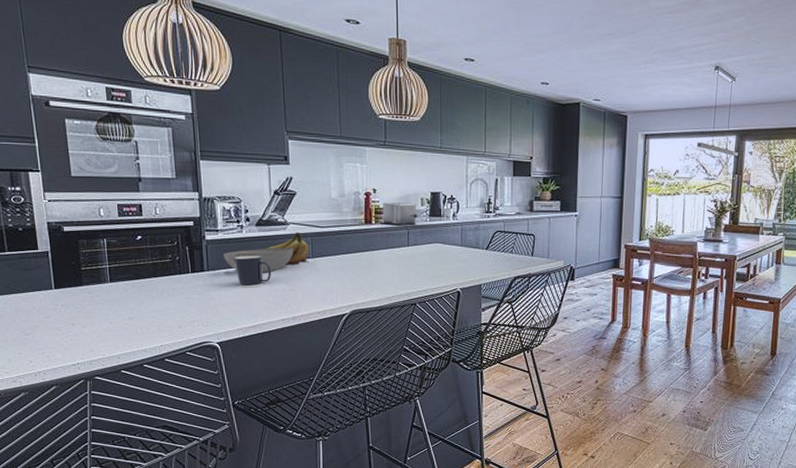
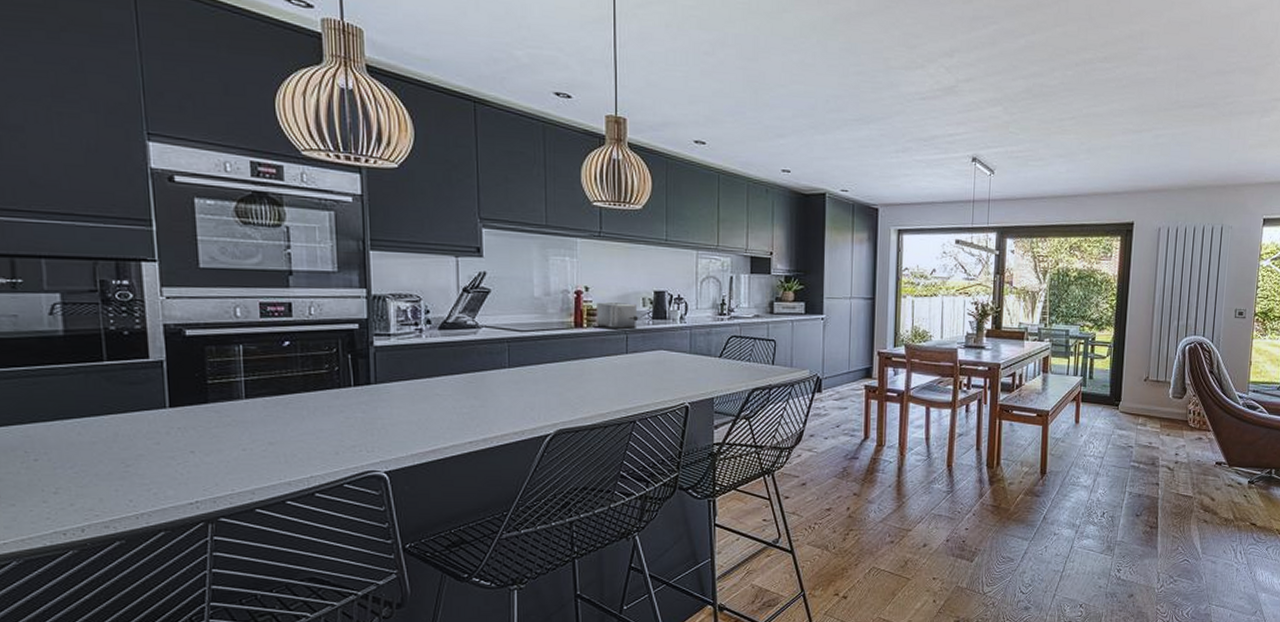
bowl: present [223,247,294,274] -> none [396,355,486,387]
mug: present [233,255,272,288] -> none [409,364,457,404]
fruit: present [267,232,310,266] -> none [452,336,507,378]

